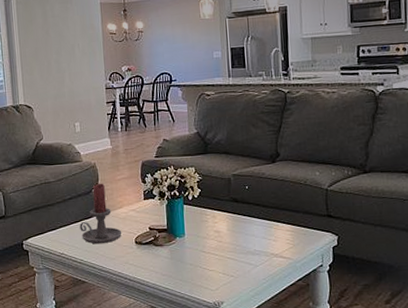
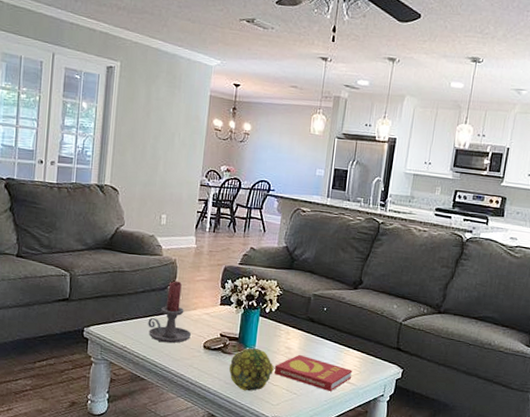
decorative ball: none [163,237,207,280] -> present [229,348,274,391]
book: none [207,236,287,269] -> present [274,354,353,391]

